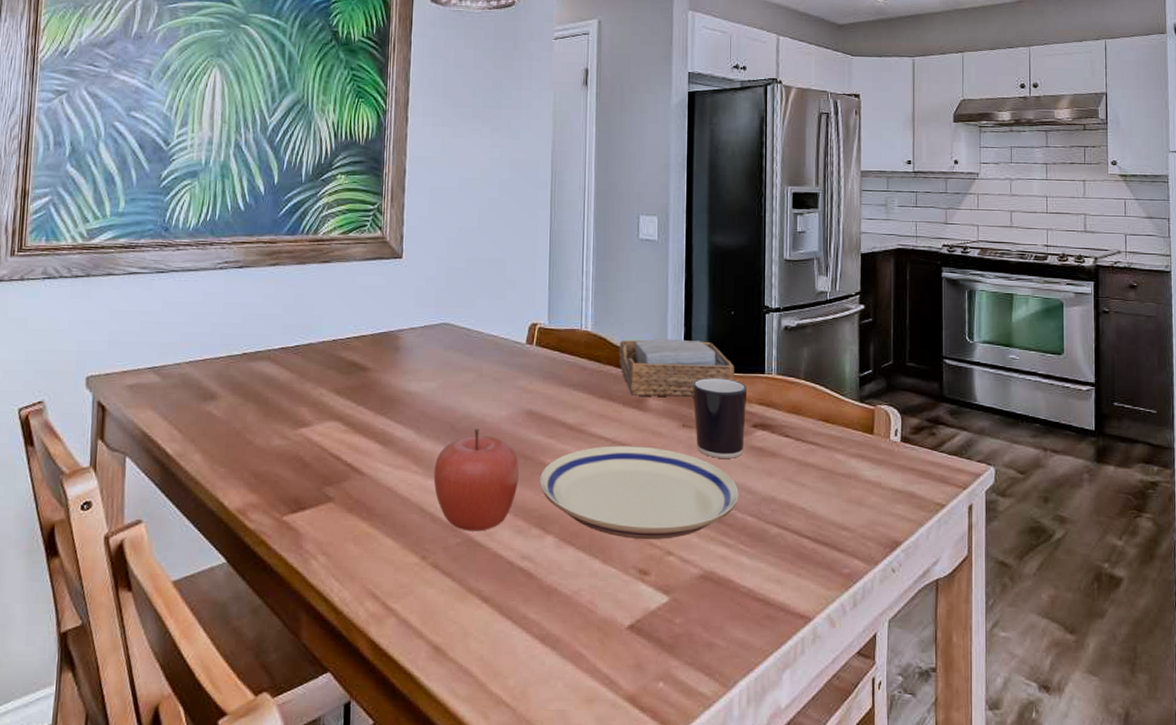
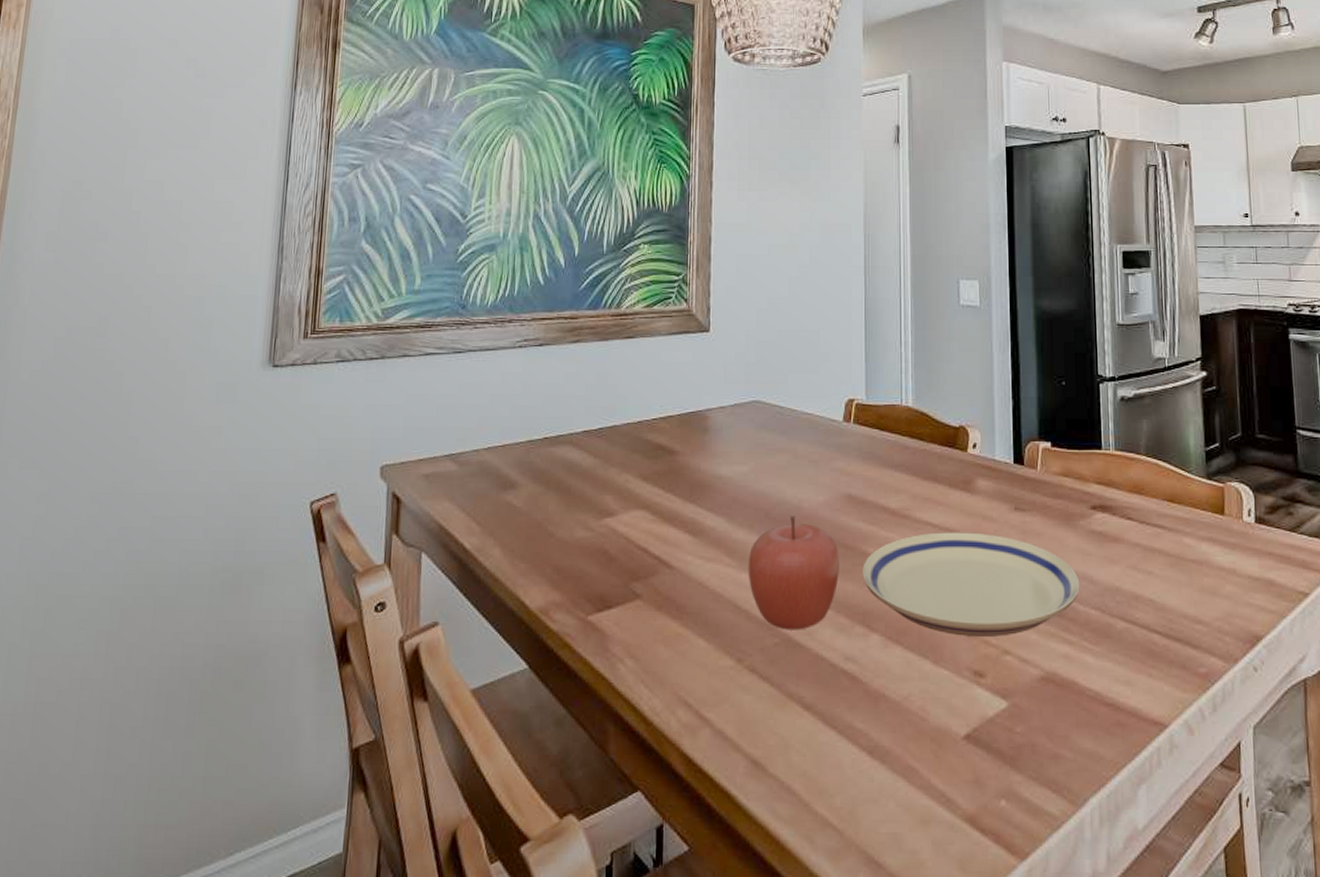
napkin holder: present [618,339,735,397] -> none [942,413,1070,477]
mug: present [693,377,748,458] -> none [1024,454,1084,544]

